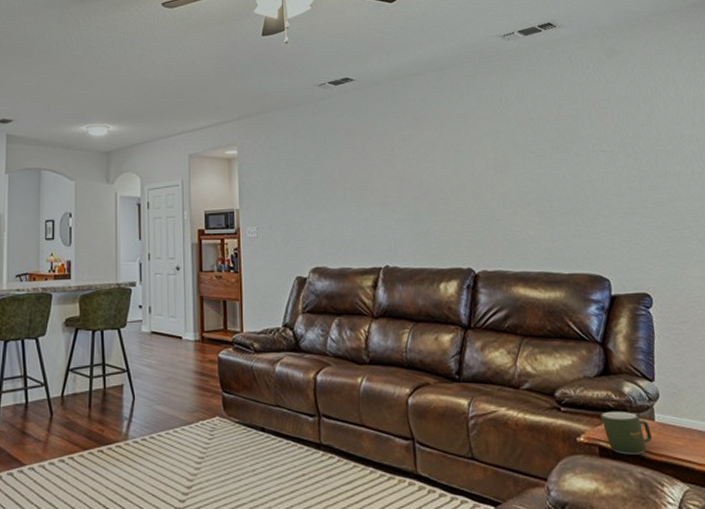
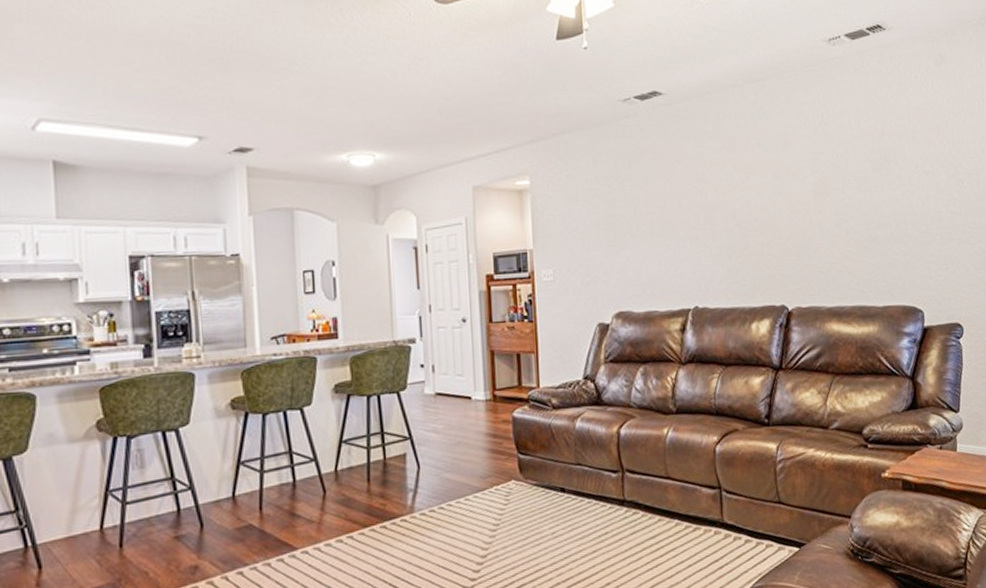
mug: present [600,411,652,455] -> none [906,443,953,487]

